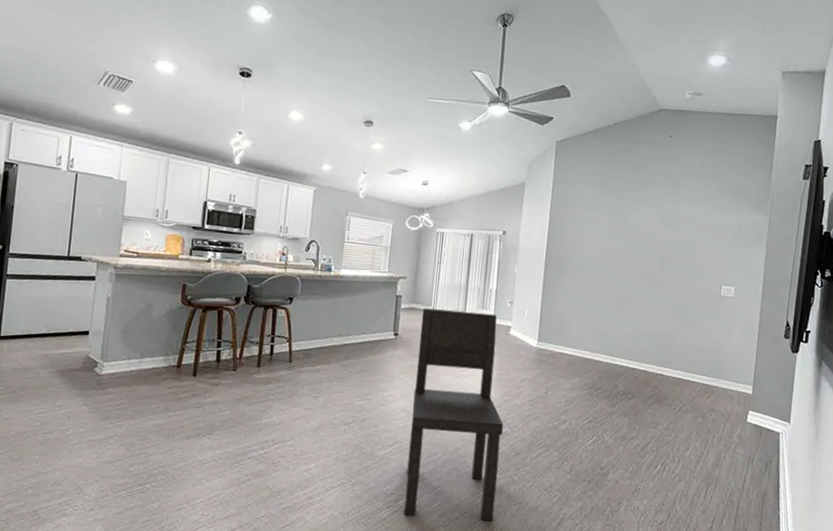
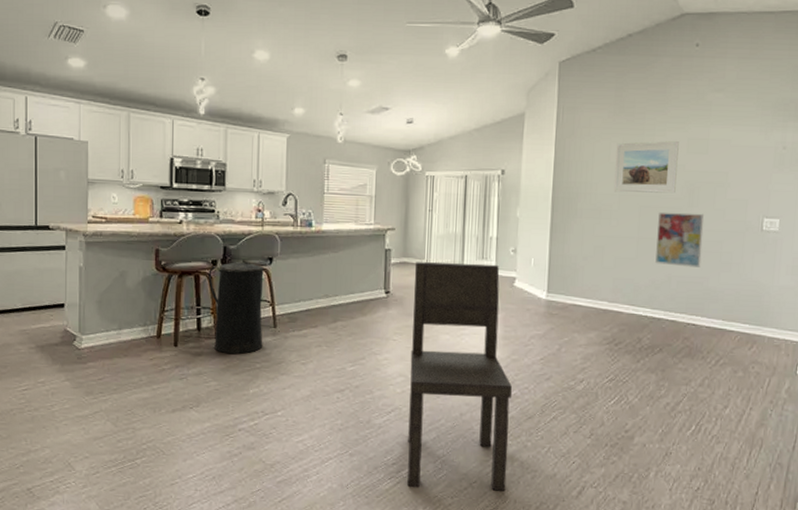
trash can: none [231,297,284,386] -> present [208,259,264,355]
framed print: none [598,214,654,260] -> present [613,141,679,194]
wall art: none [631,275,673,325] -> present [655,211,705,267]

